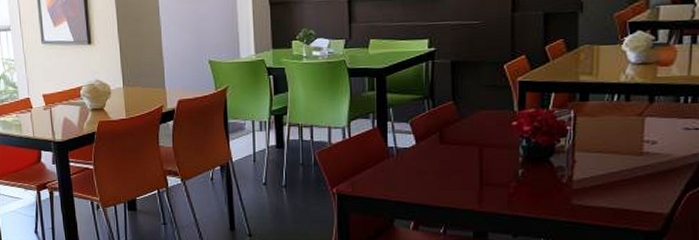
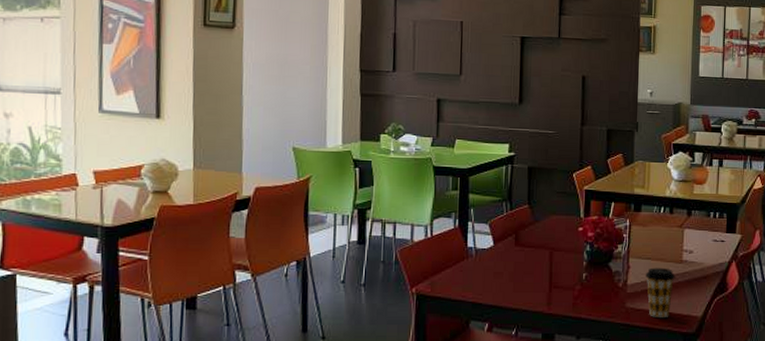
coffee cup: none [596,161,634,216] -> present [646,267,675,319]

